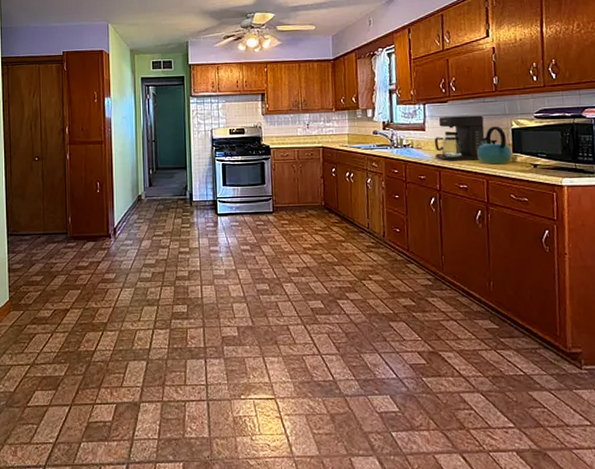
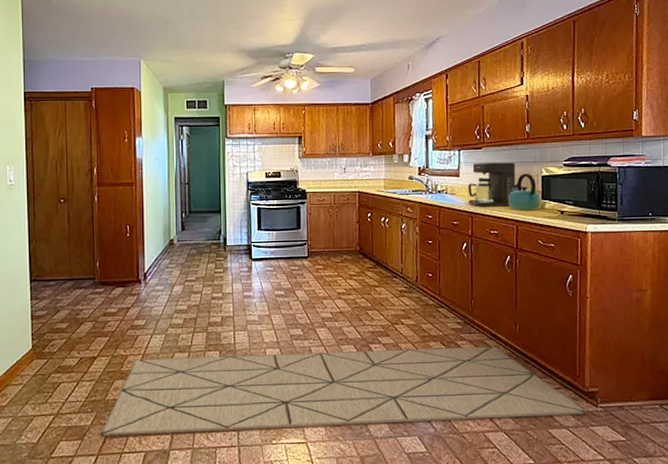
rug: none [74,303,570,387] -> present [101,346,587,436]

